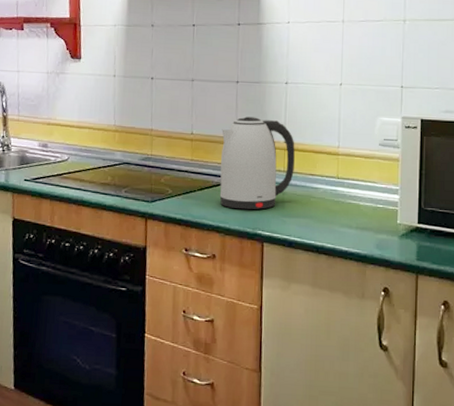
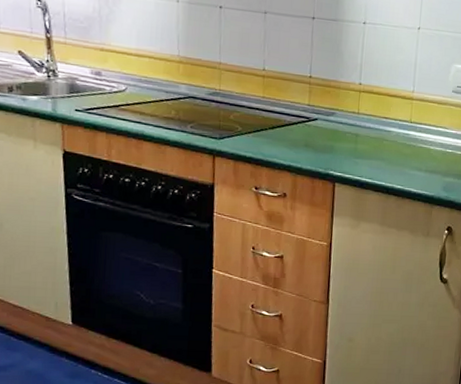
kettle: present [219,116,295,210] -> none [292,55,371,151]

